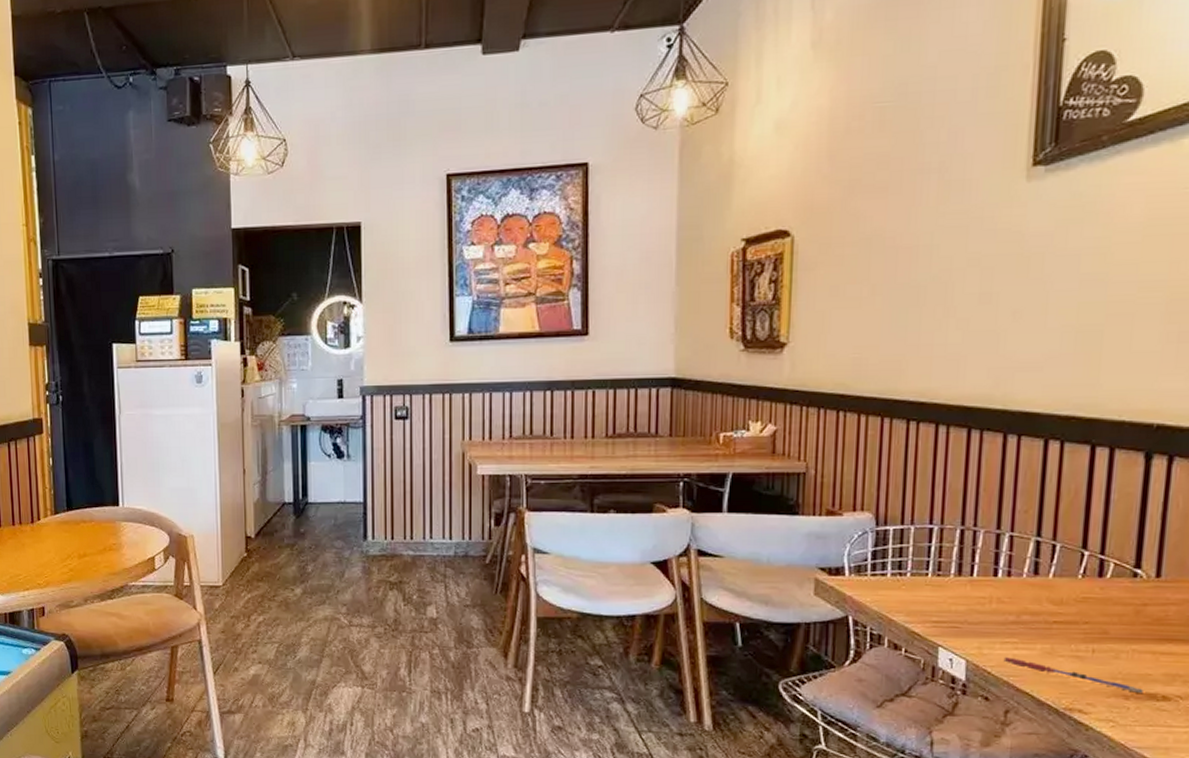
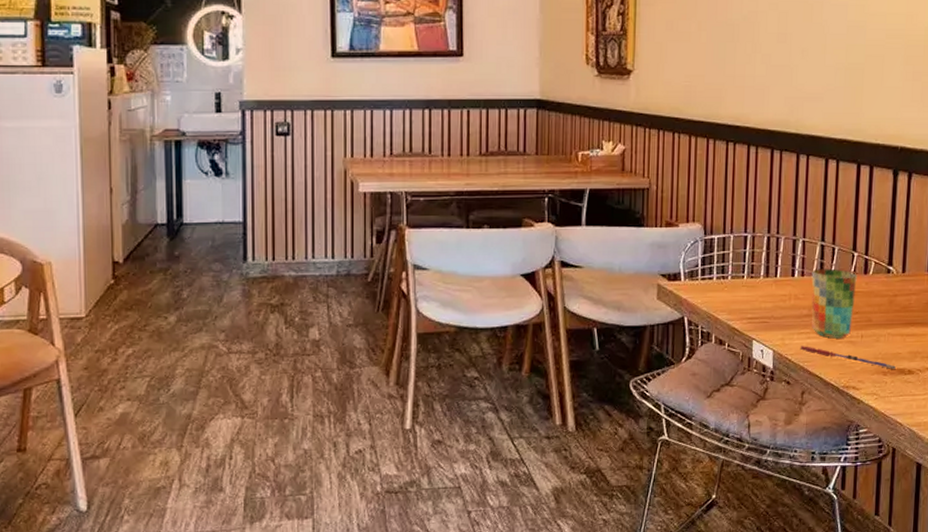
cup: none [1021,568,1088,652] -> present [811,268,857,339]

